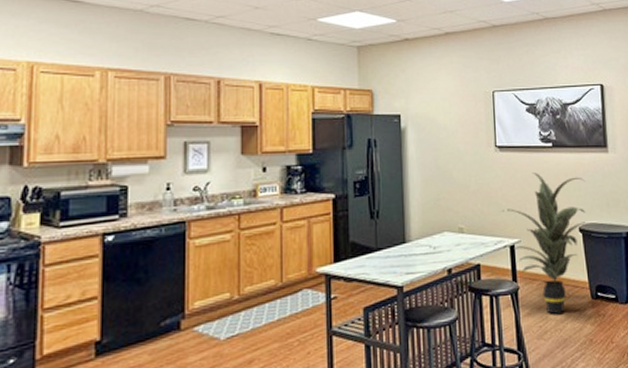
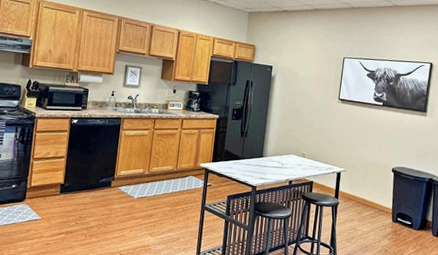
indoor plant: present [502,173,586,314] -> none [335,123,404,227]

